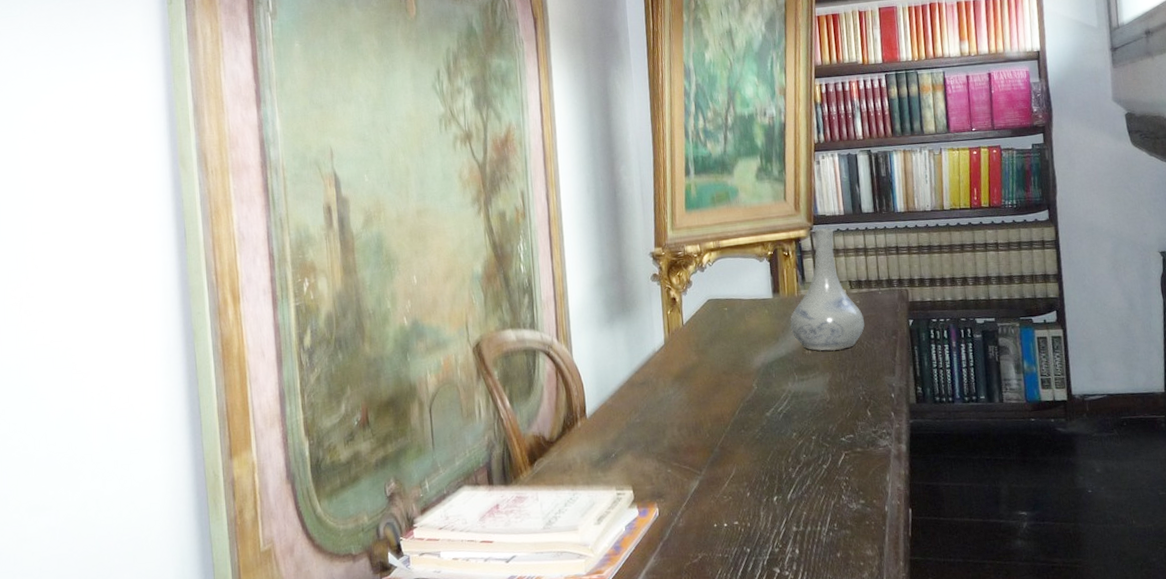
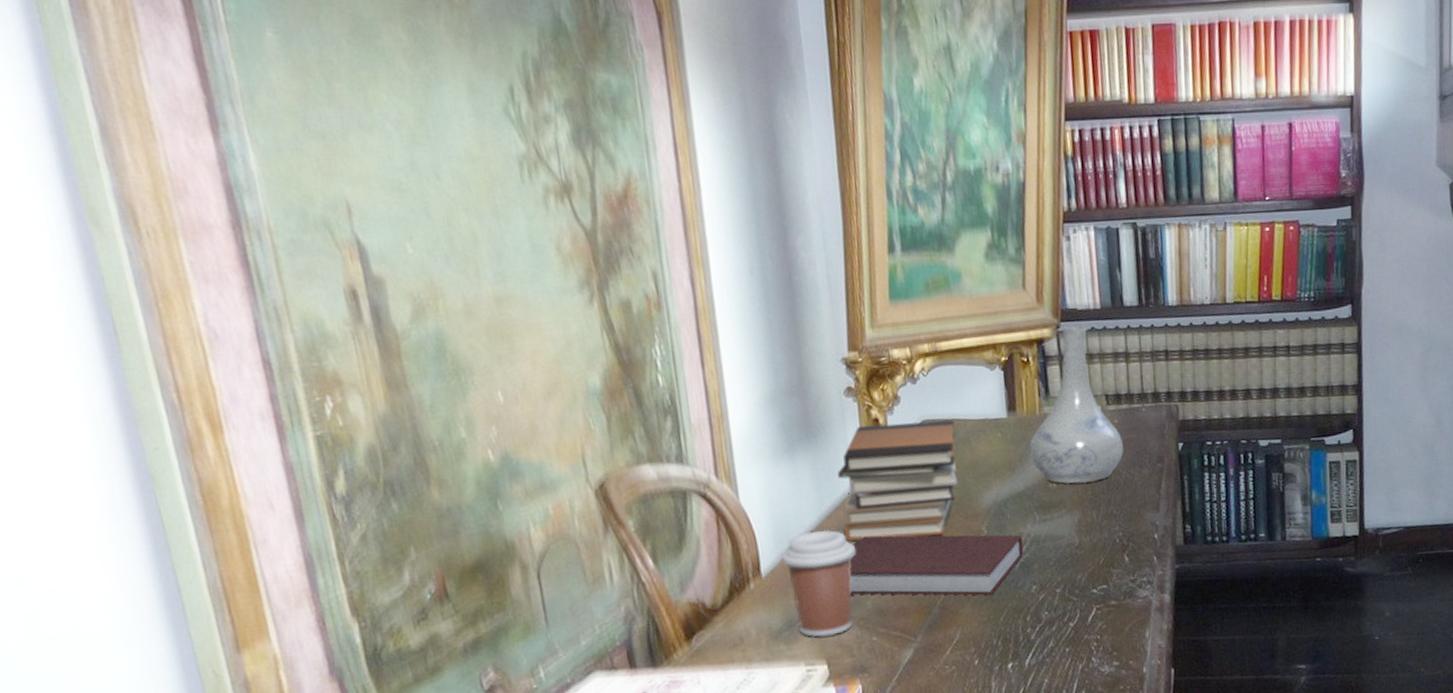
coffee cup: none [601,382,656,468] -> present [780,529,855,638]
book stack: none [645,300,734,392] -> present [838,420,958,541]
notebook: none [651,388,786,440] -> present [849,534,1024,596]

